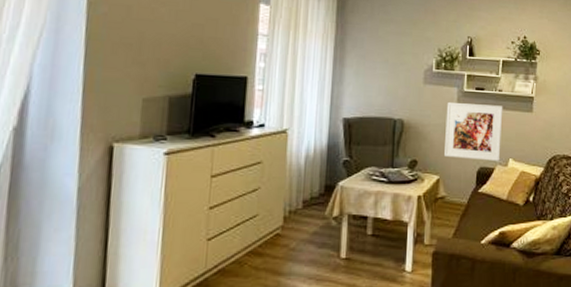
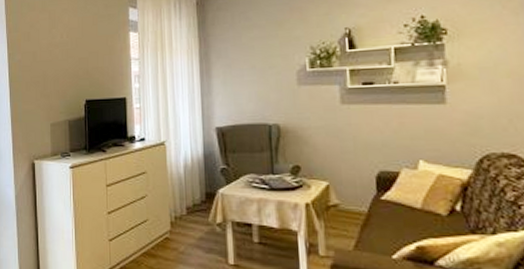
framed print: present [445,101,503,161] -> none [328,99,406,164]

